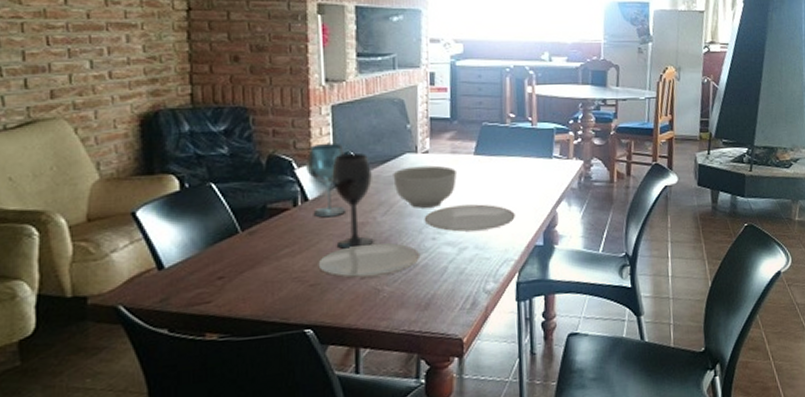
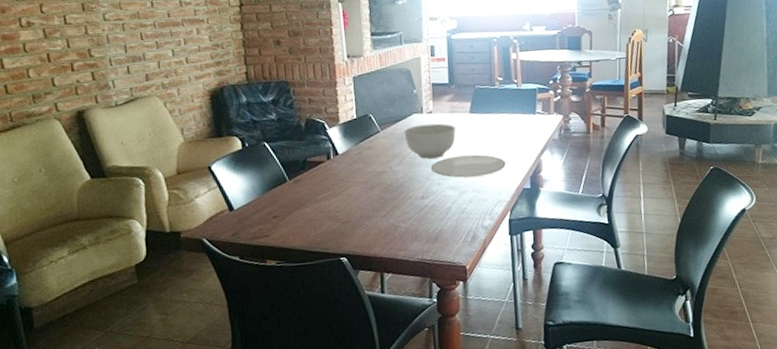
wine glass: present [306,142,347,218] -> none [336,107,369,168]
plate: present [318,242,421,279] -> none [348,187,429,217]
wine glass: present [332,153,373,249] -> none [356,115,390,193]

